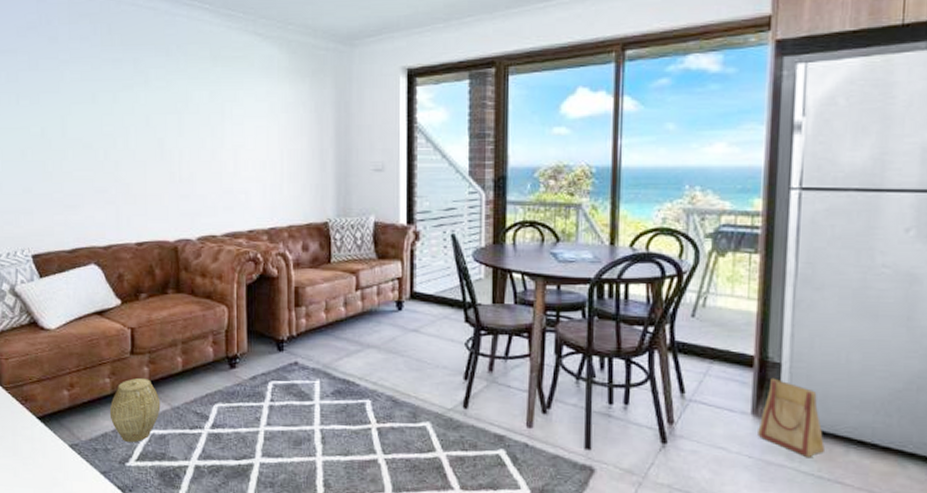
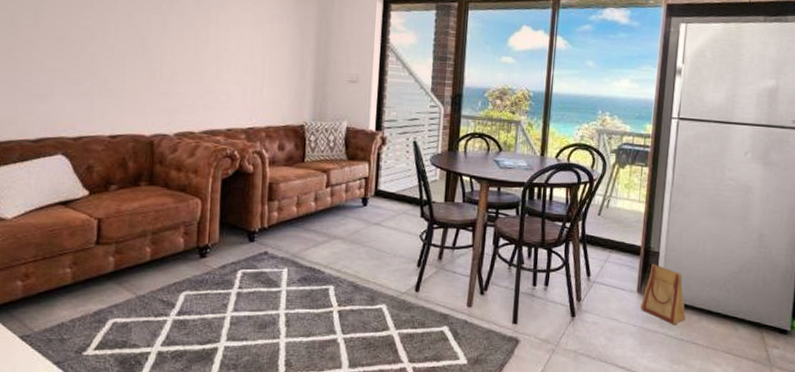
woven basket: present [109,377,161,442] -> none [68,267,125,331]

